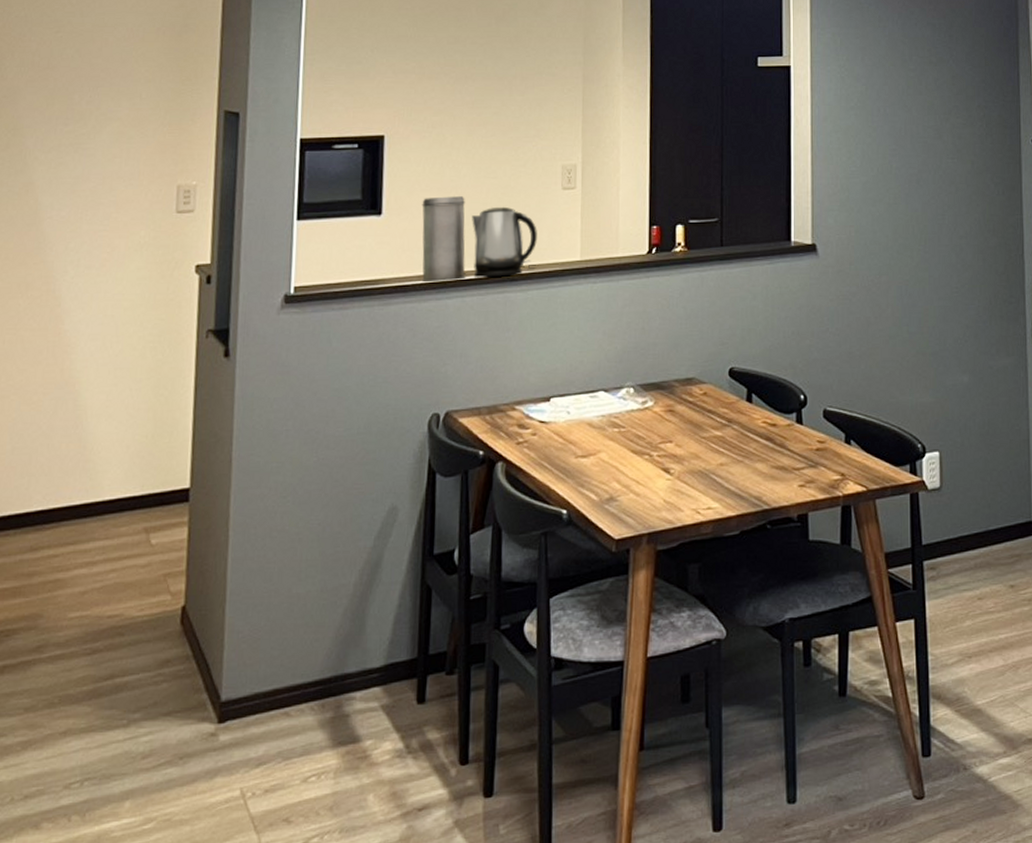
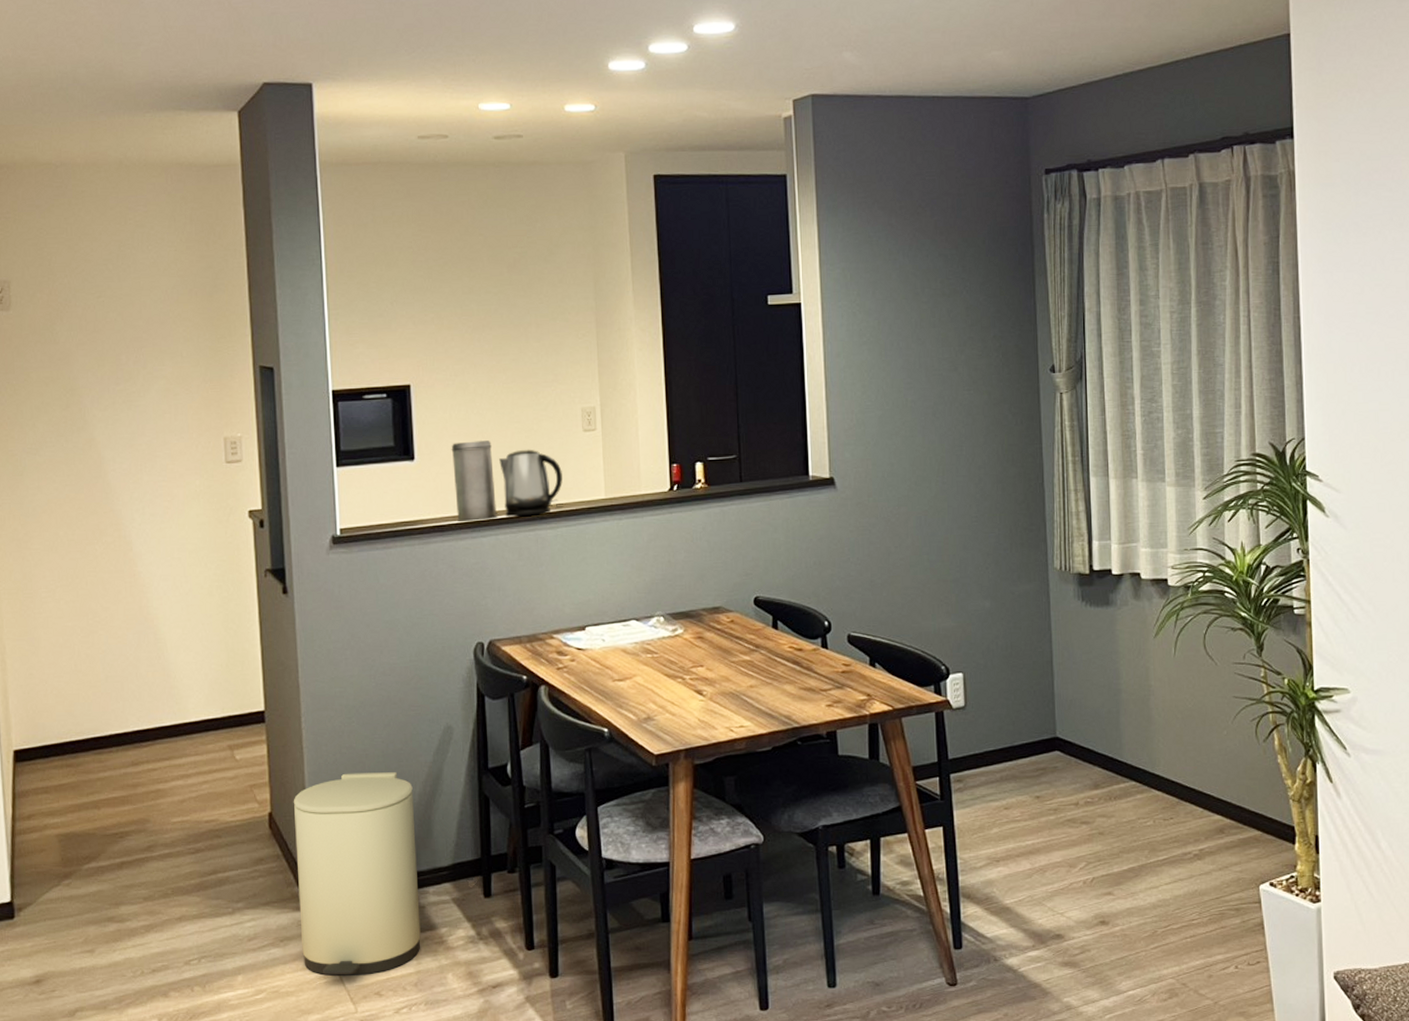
pedal bin: none [203,559,348,799] -> present [293,772,421,976]

